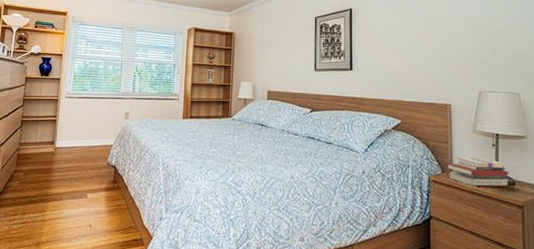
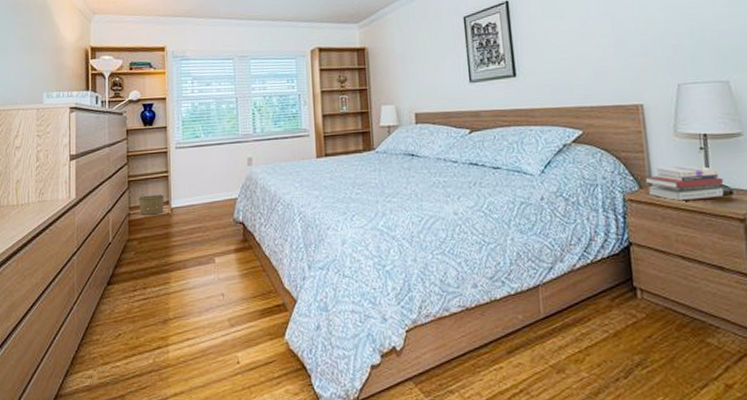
basket: none [28,133,50,152] -> present [138,194,164,215]

